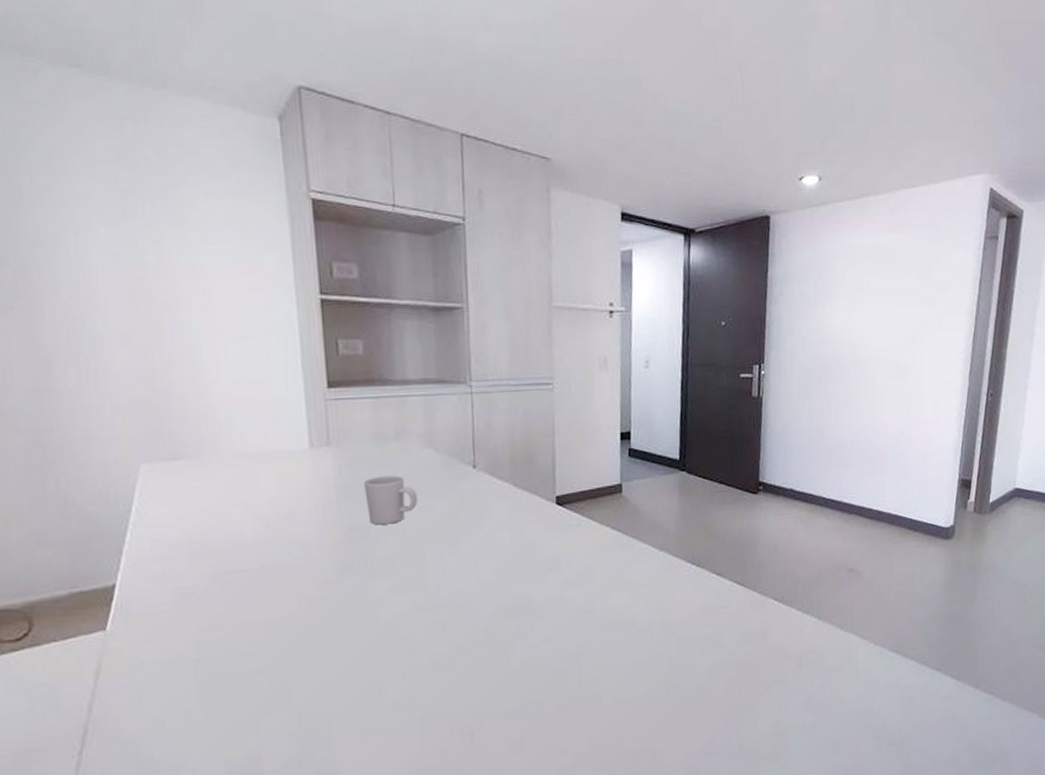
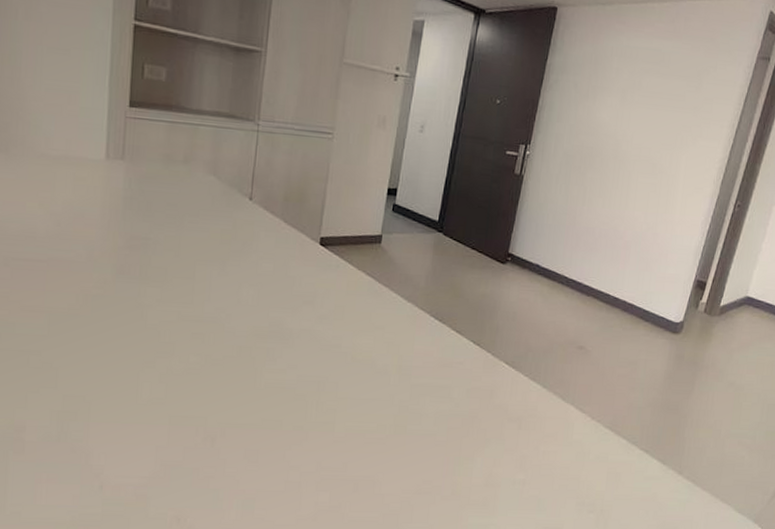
mug: present [364,475,418,525] -> none [149,194,196,239]

